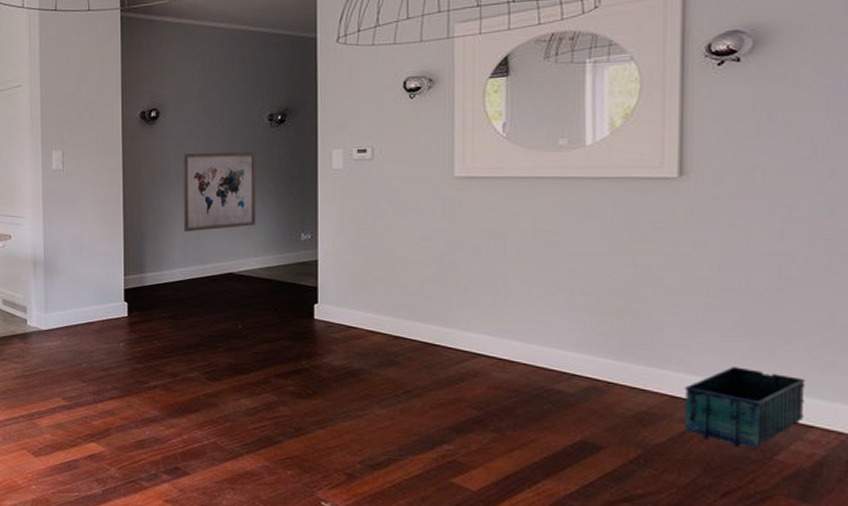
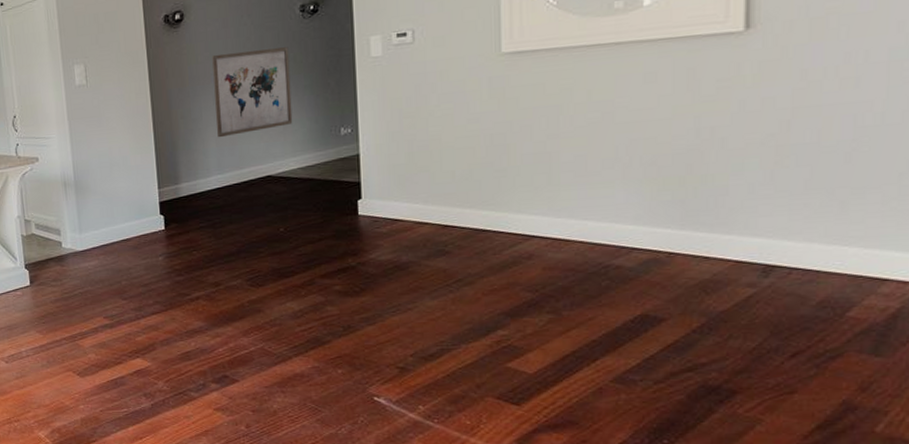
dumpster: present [684,367,805,448] -> none [750,225,880,307]

